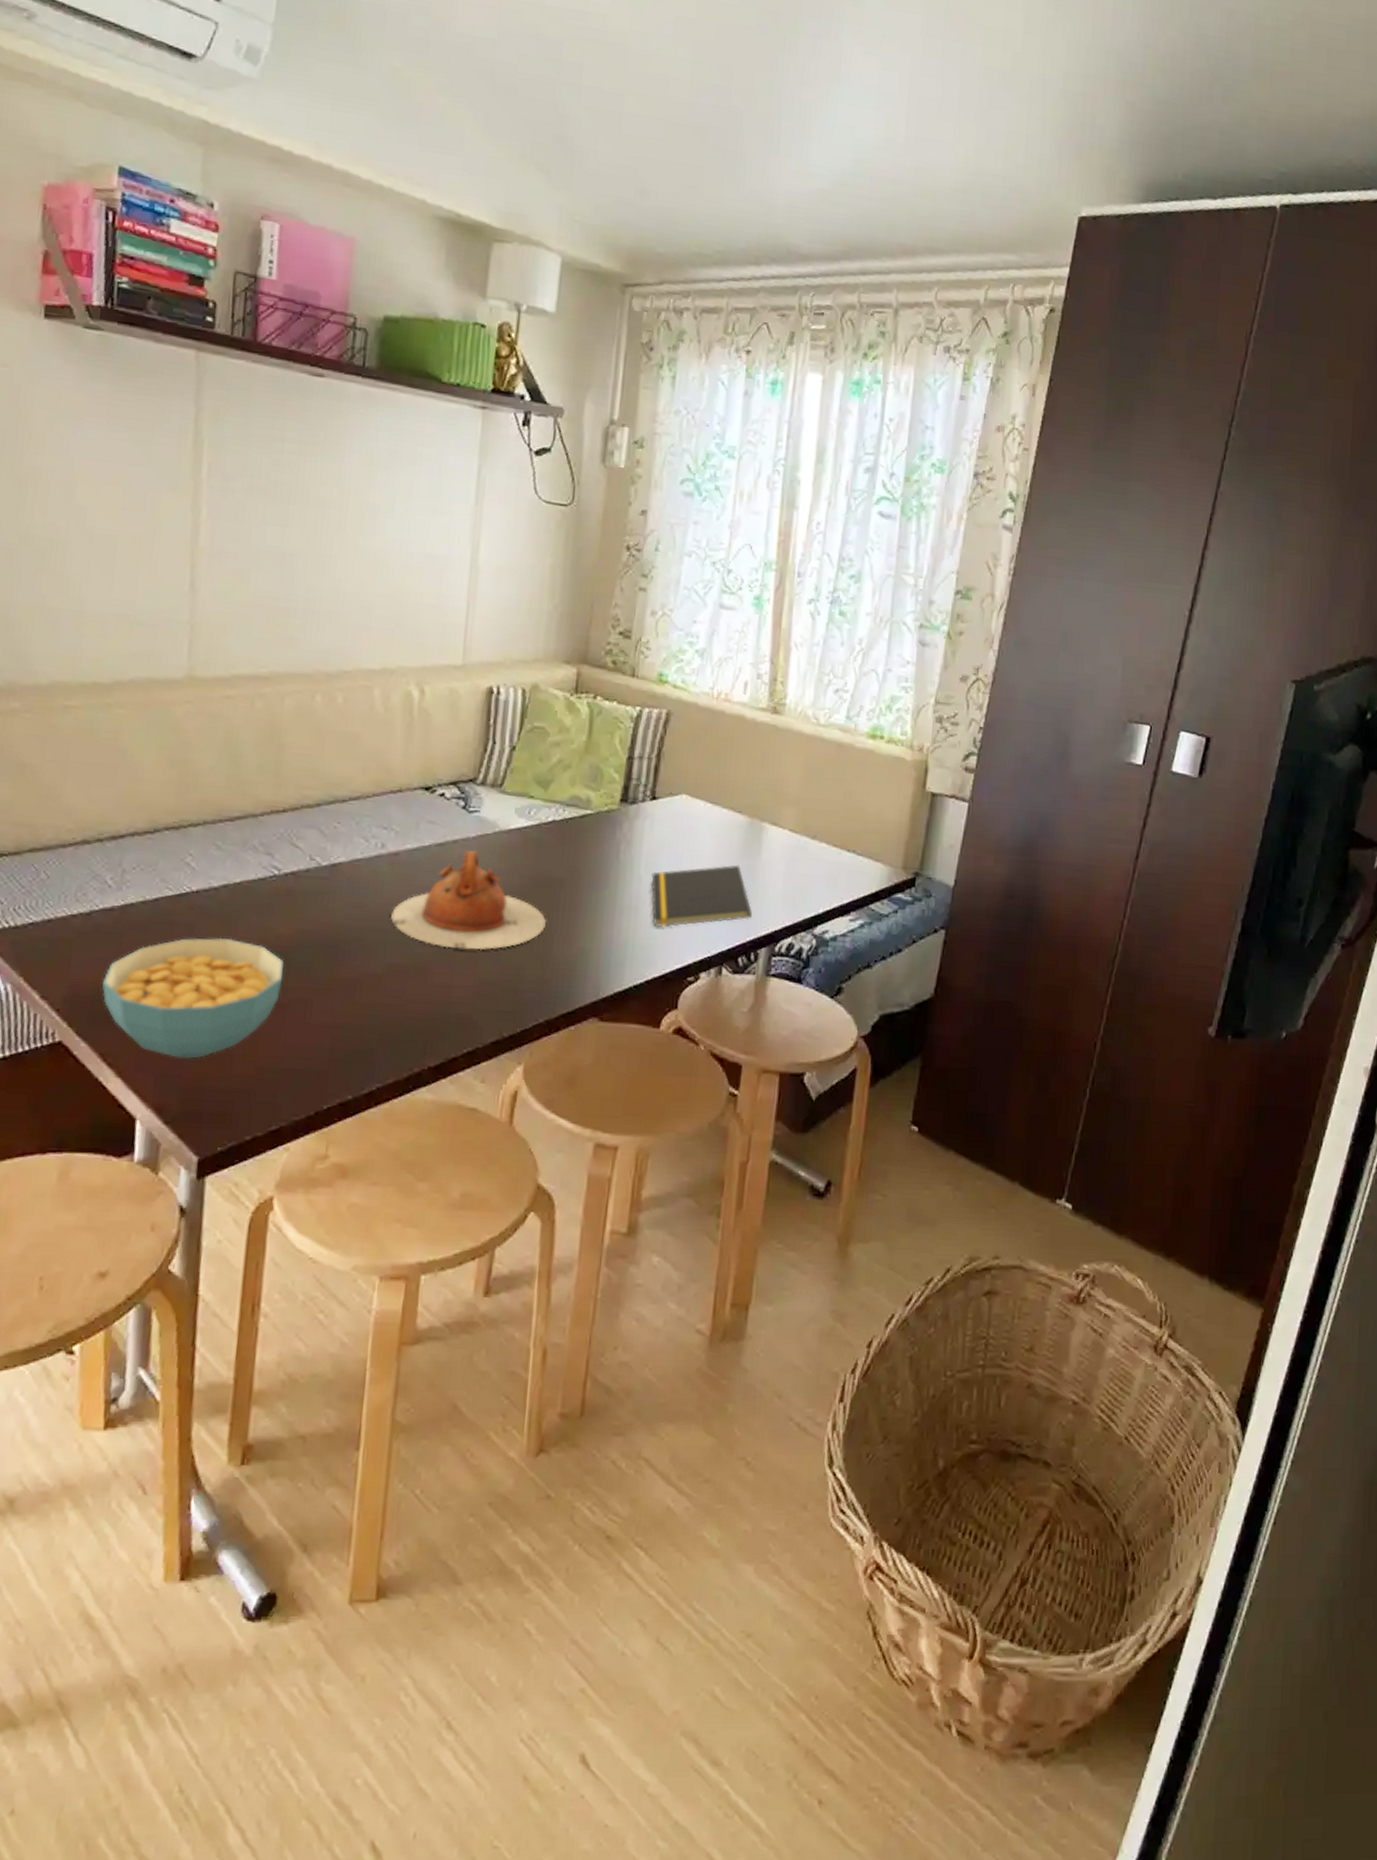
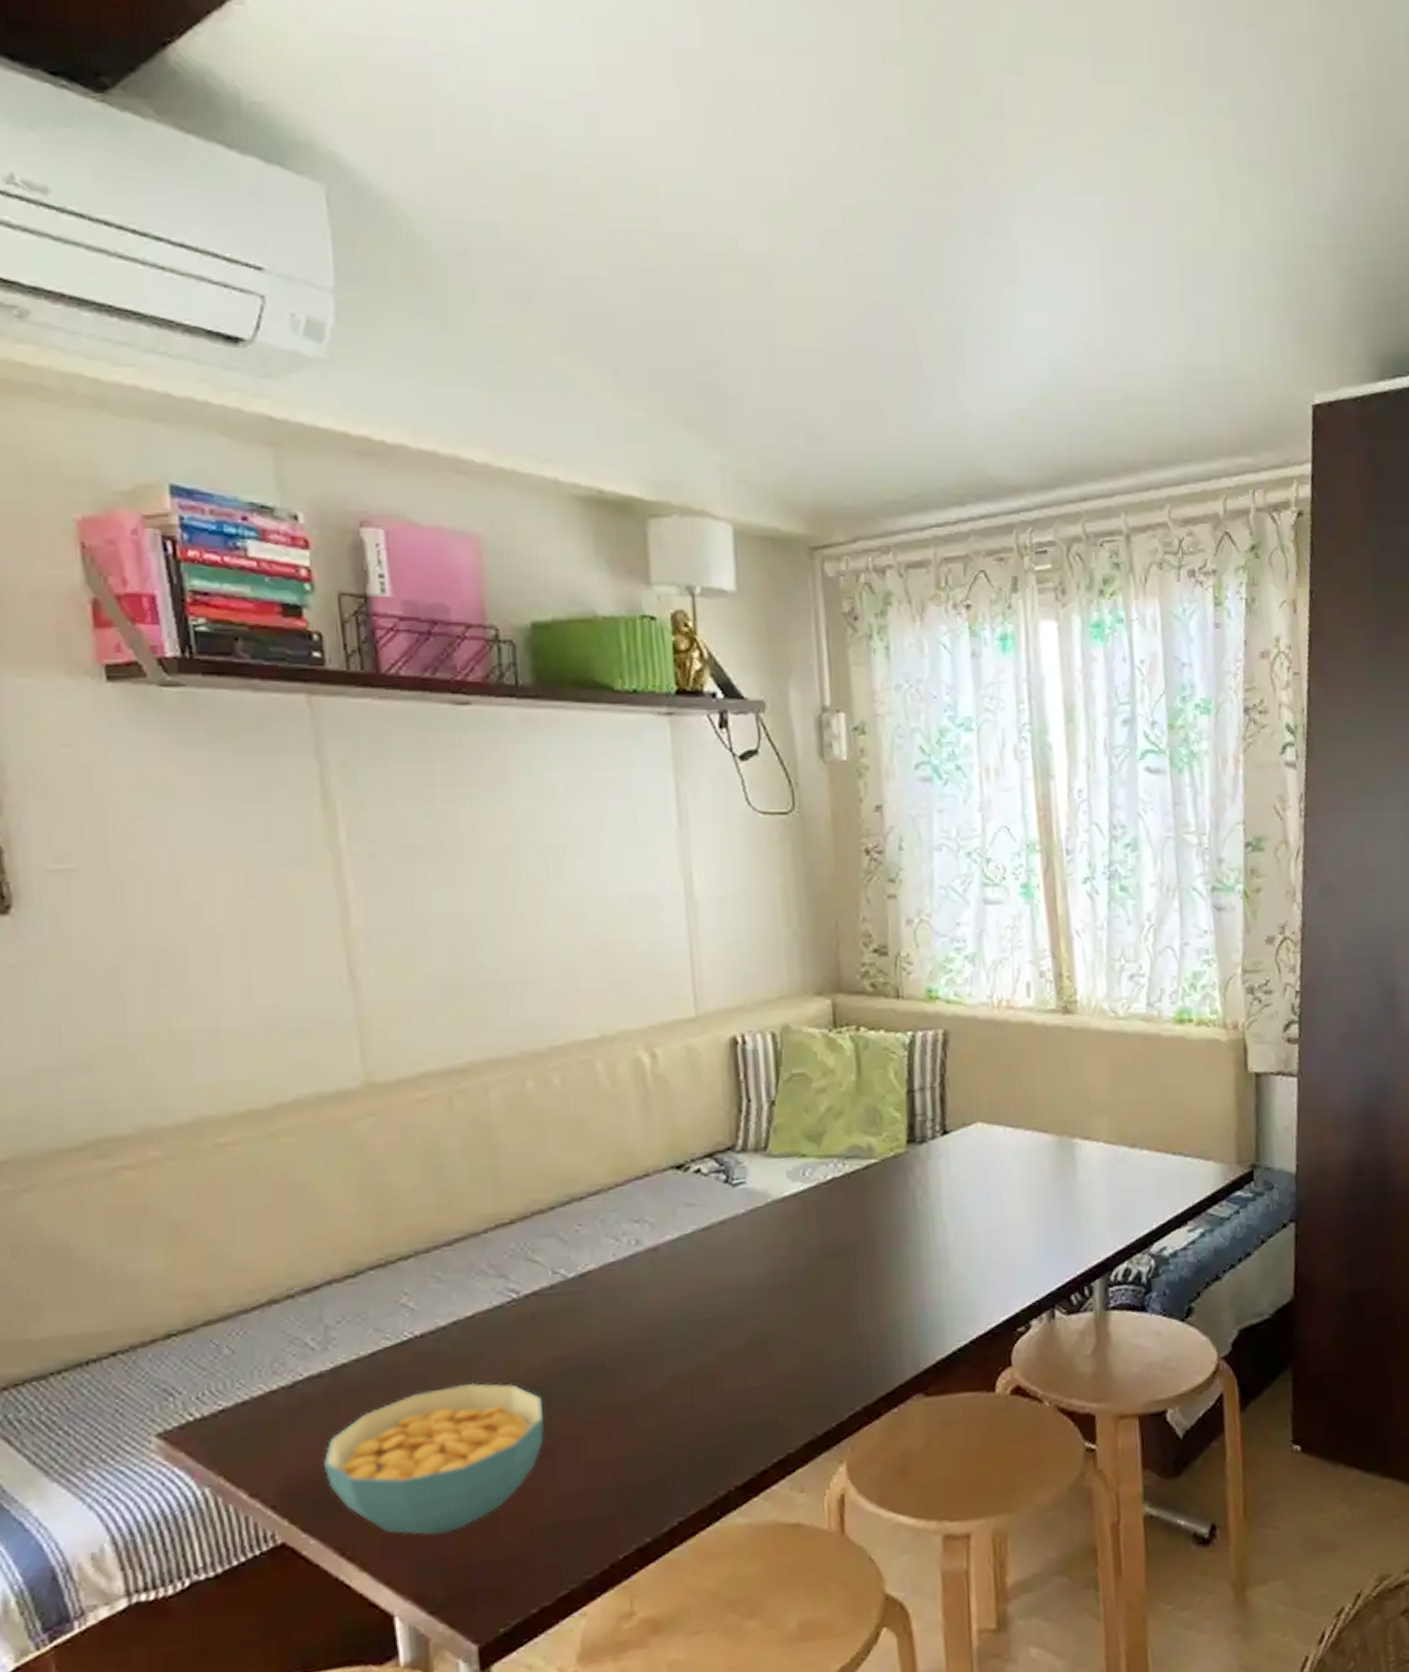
teapot: present [391,849,547,951] -> none [661,1227,846,1347]
notepad: present [651,865,752,928] -> none [957,1191,1078,1279]

